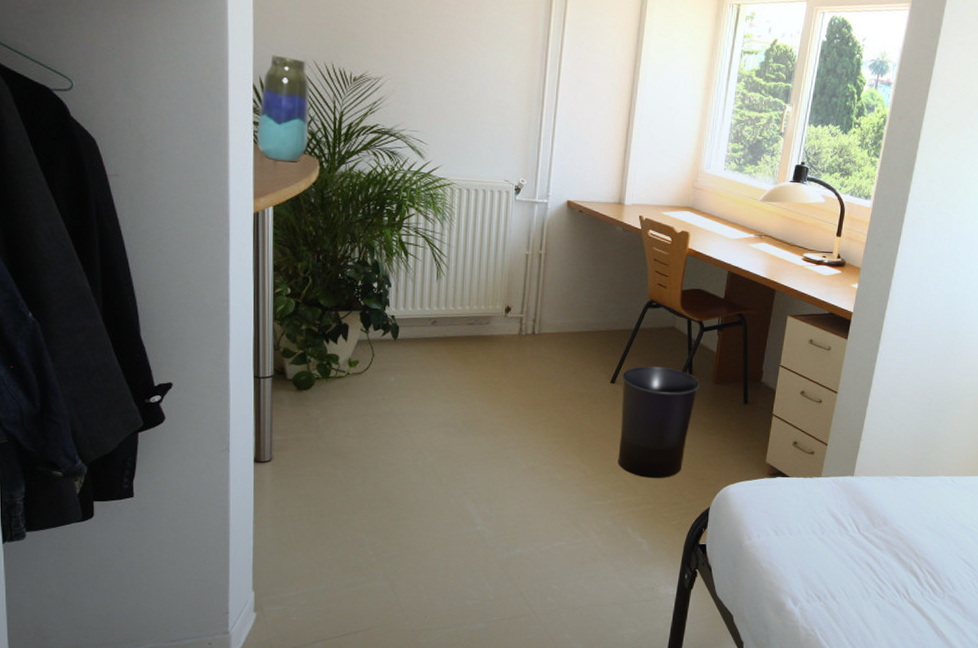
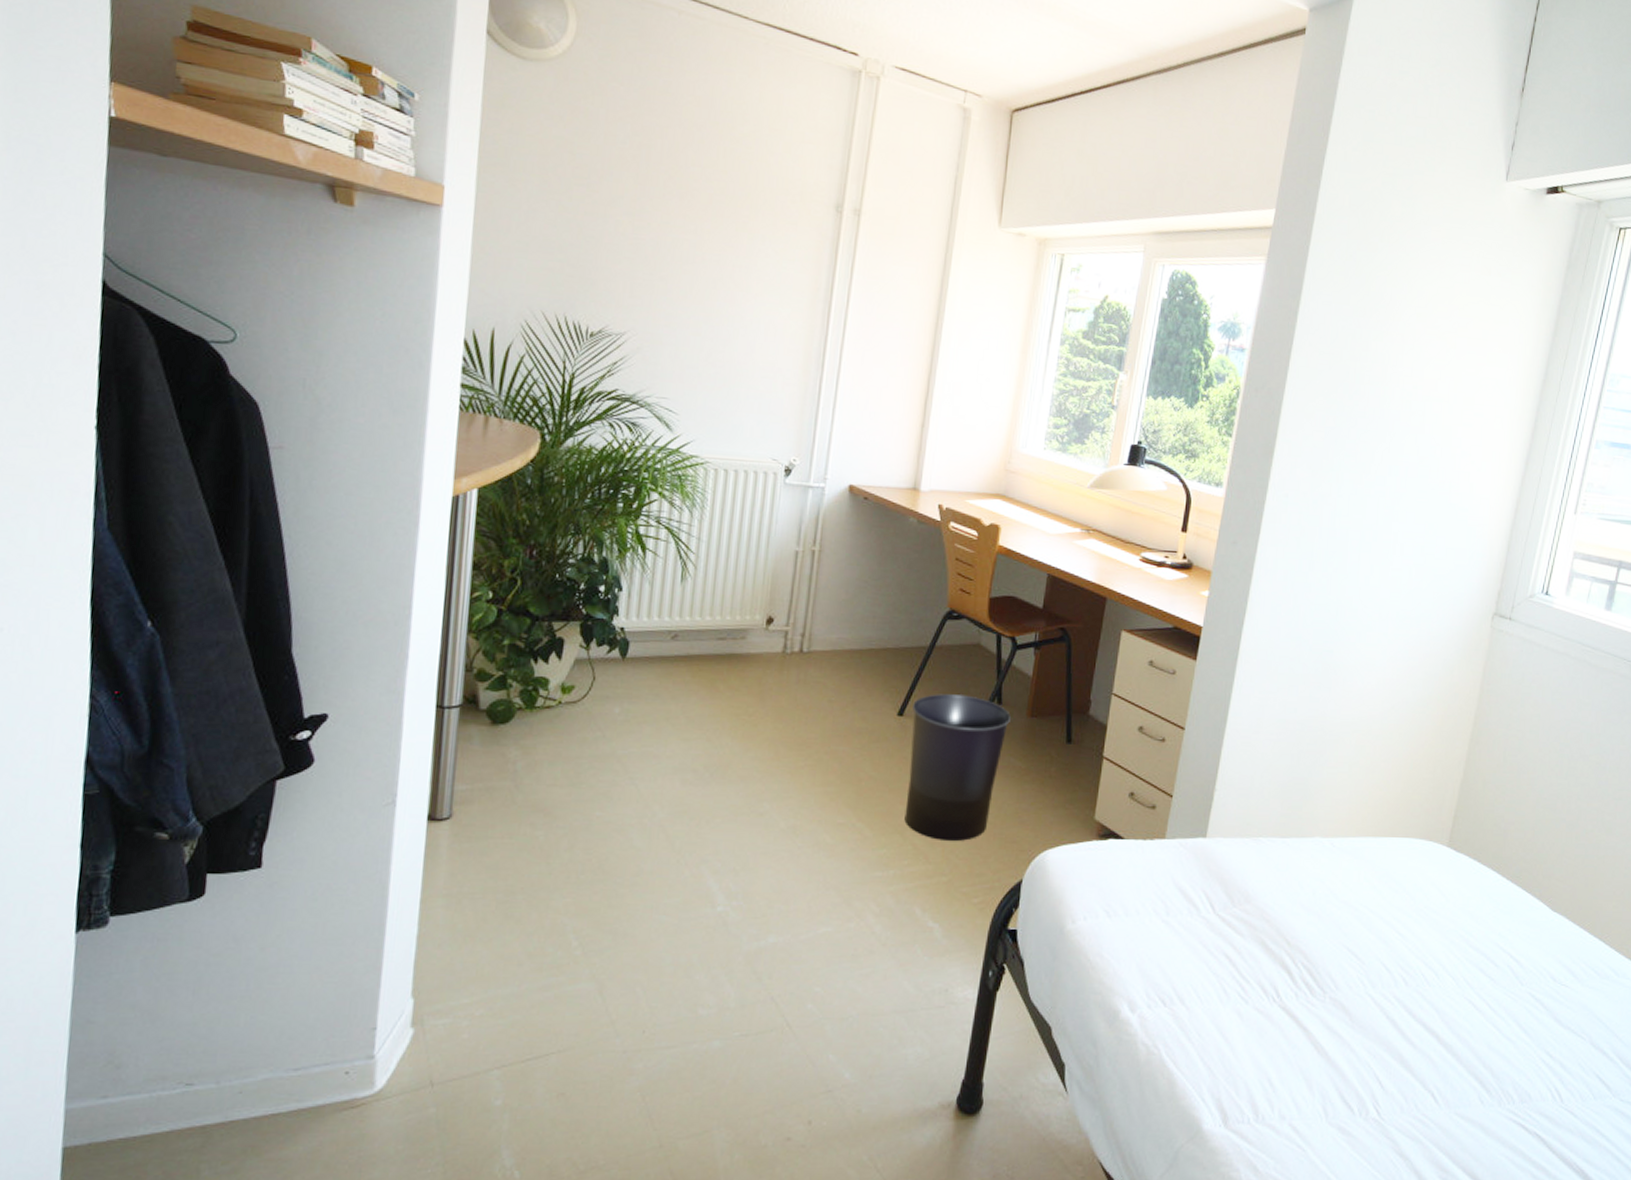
vase: present [257,55,310,163] -> none [464,304,535,435]

